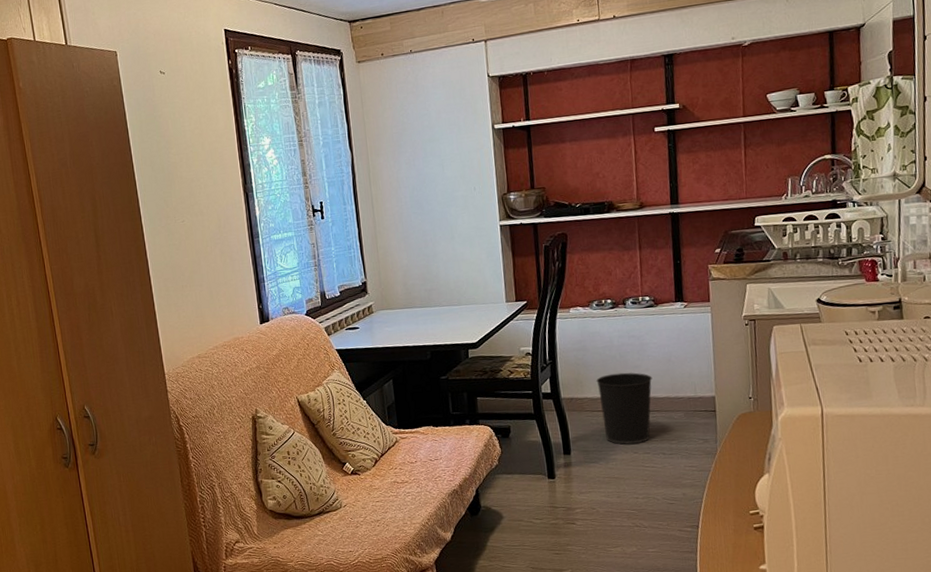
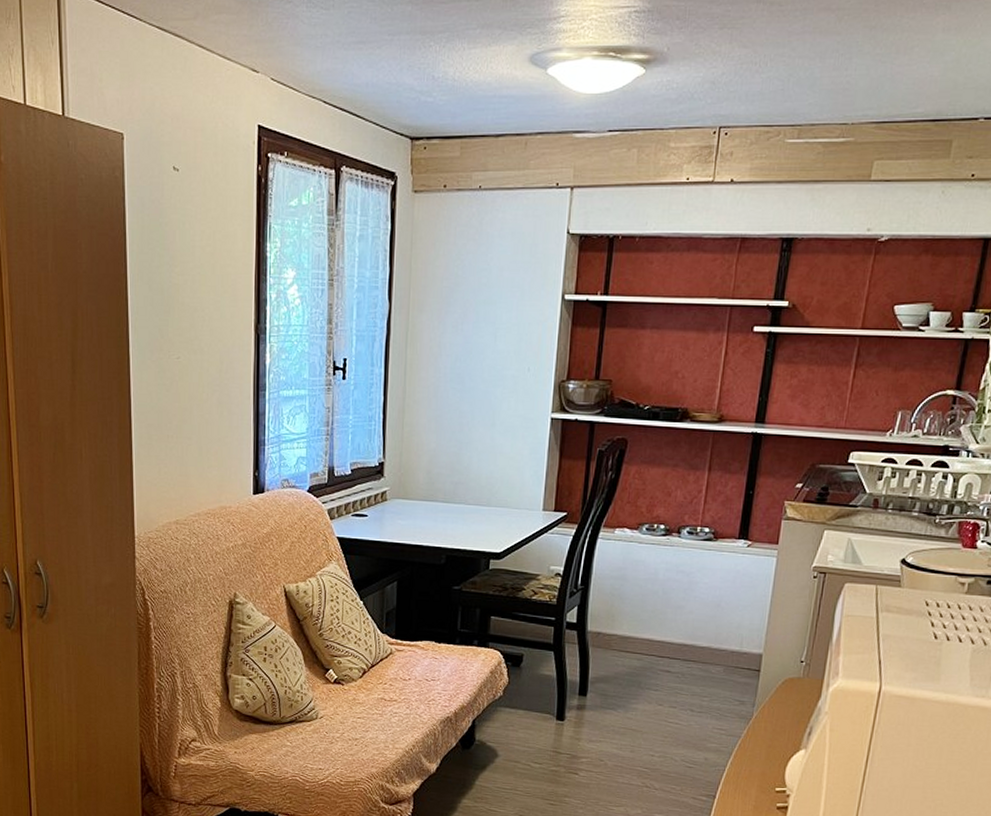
wastebasket: present [596,372,653,445] -> none [630,611,696,695]

